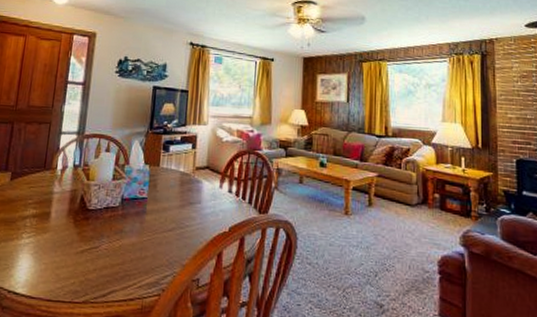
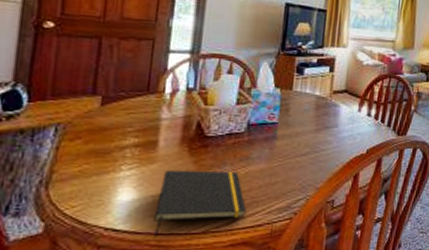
notepad: none [44,239,120,304] -> present [154,169,247,238]

